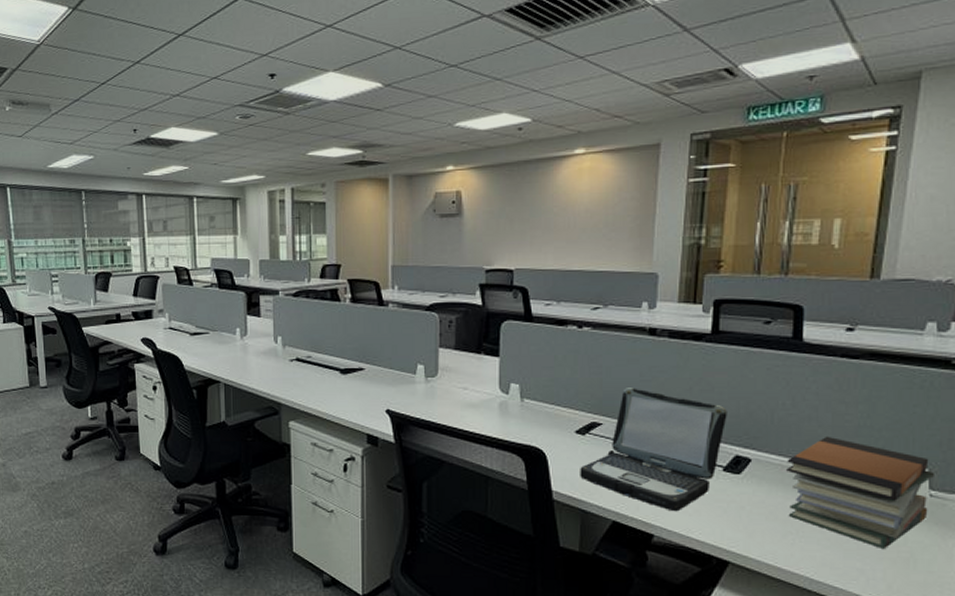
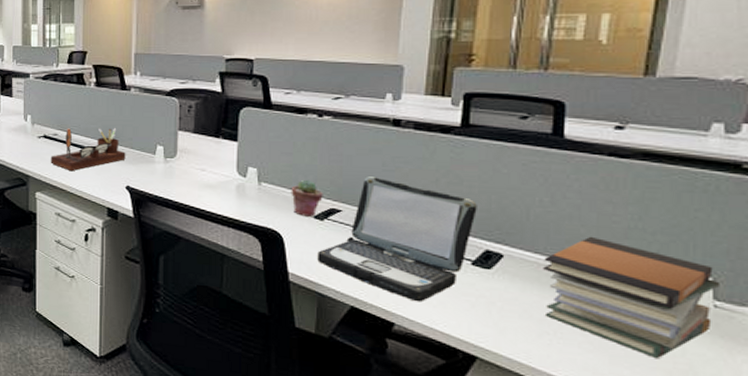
desk organizer: none [304,346,385,397] -> present [50,127,126,172]
potted succulent: none [553,393,584,432] -> present [291,179,323,217]

